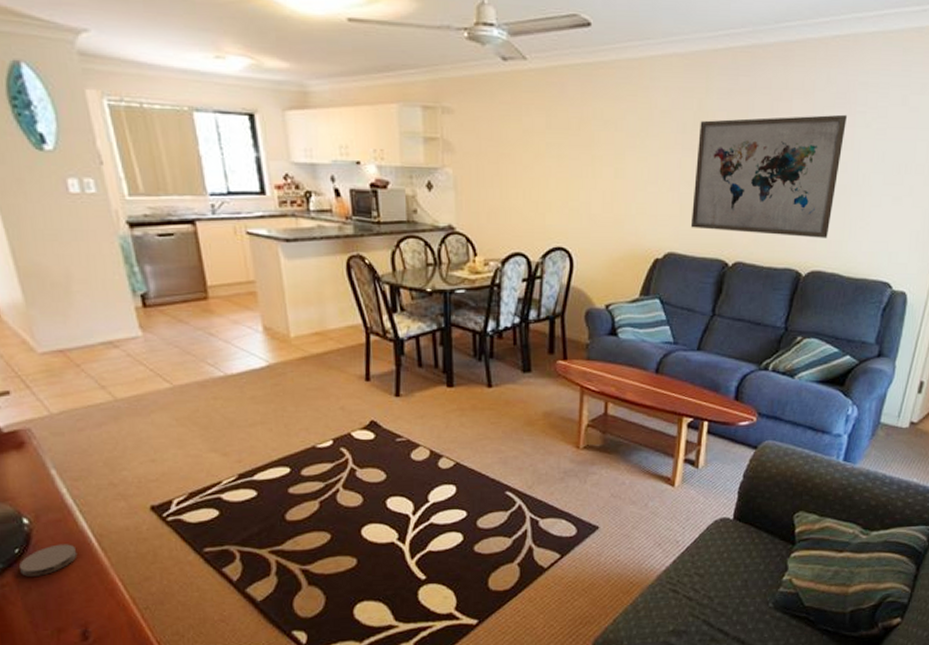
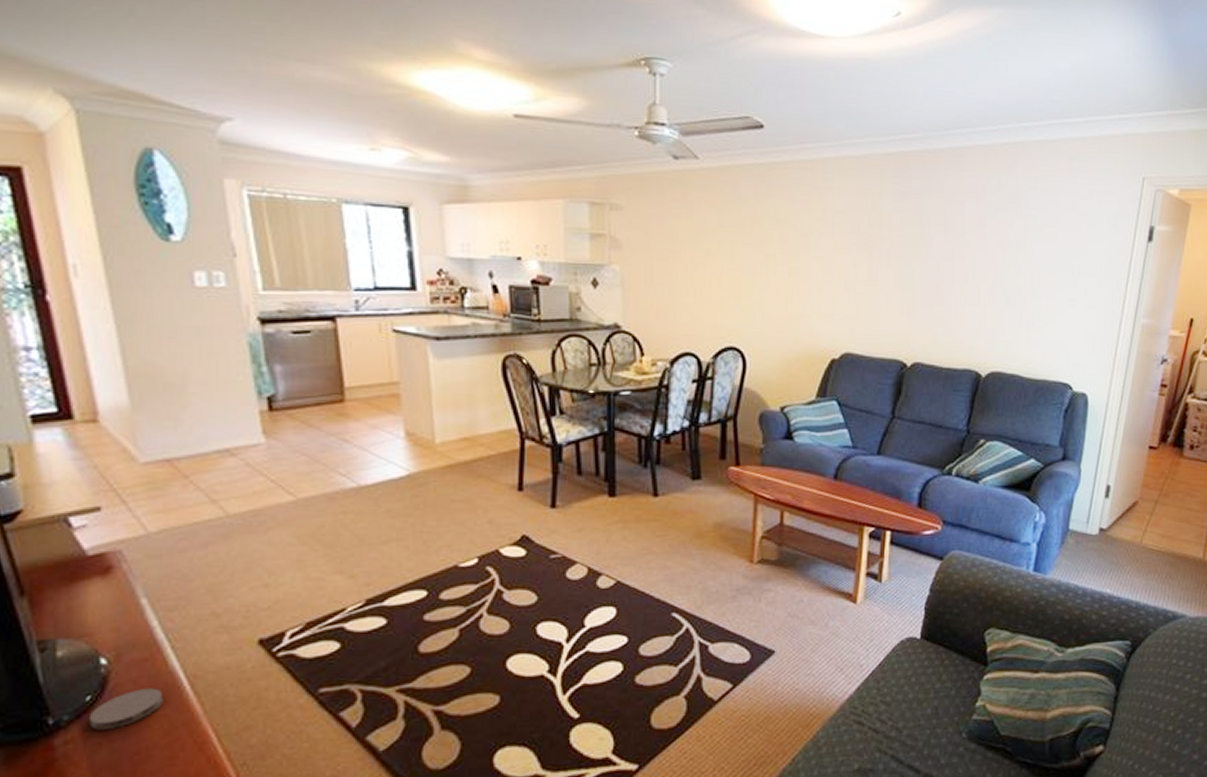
wall art: present [690,114,847,238] -> none [867,217,1019,339]

